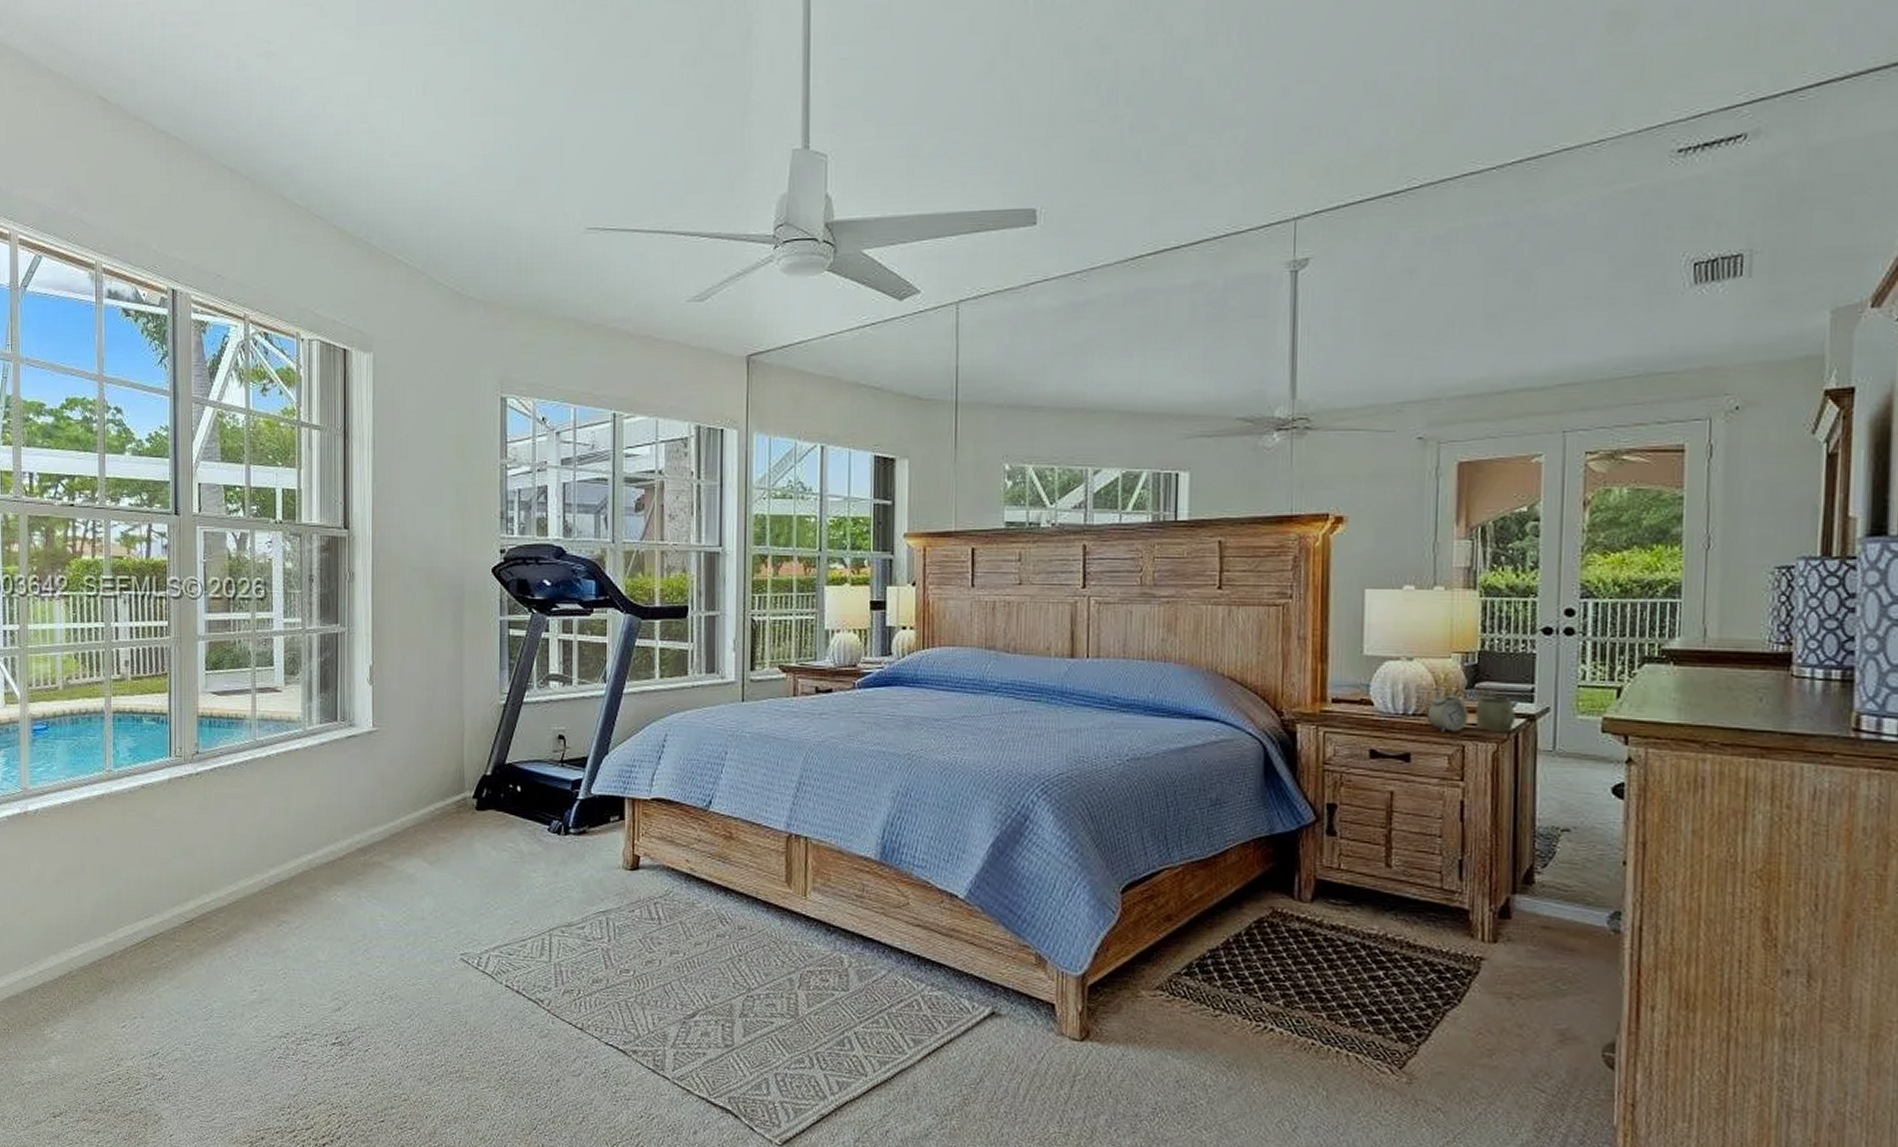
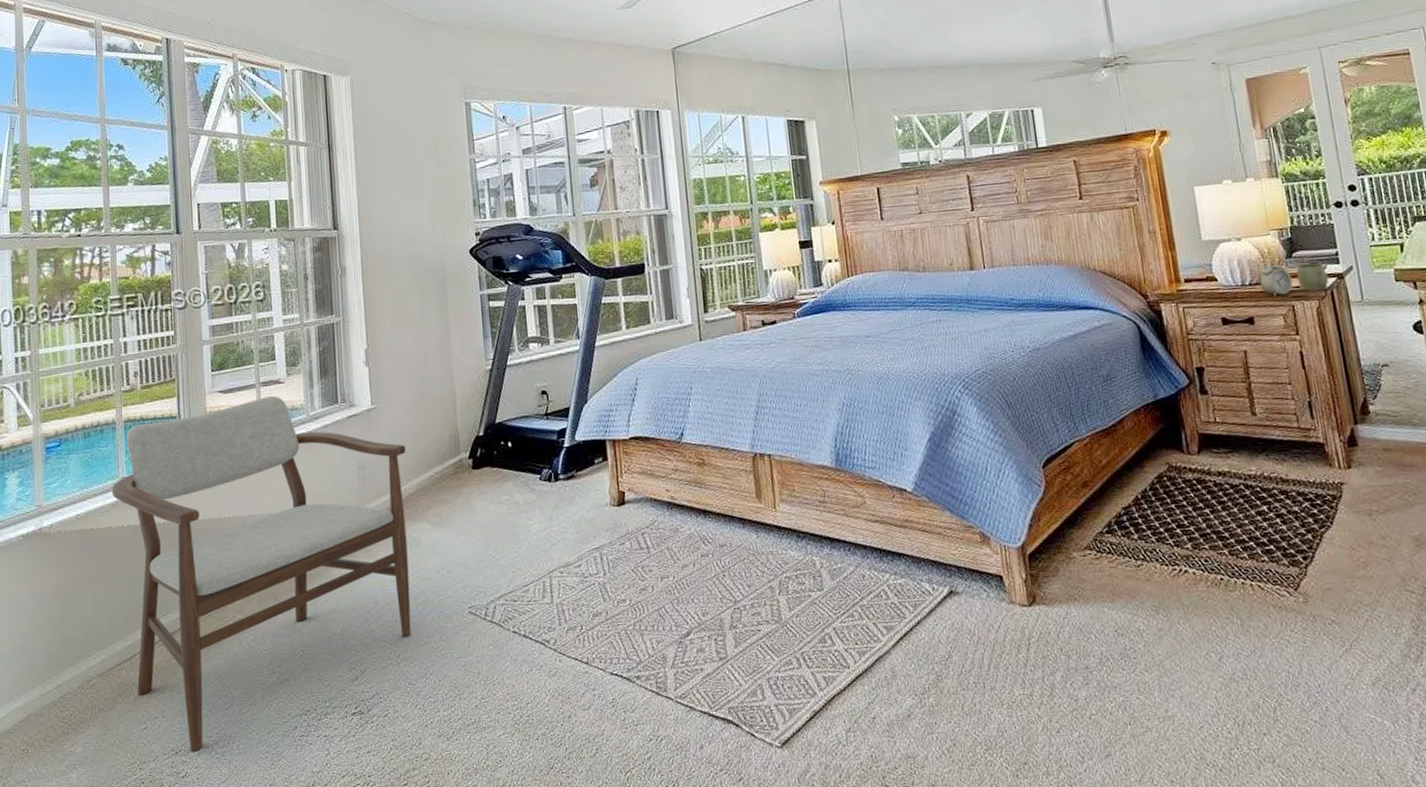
armchair: none [98,704,407,1057] -> present [111,396,411,752]

